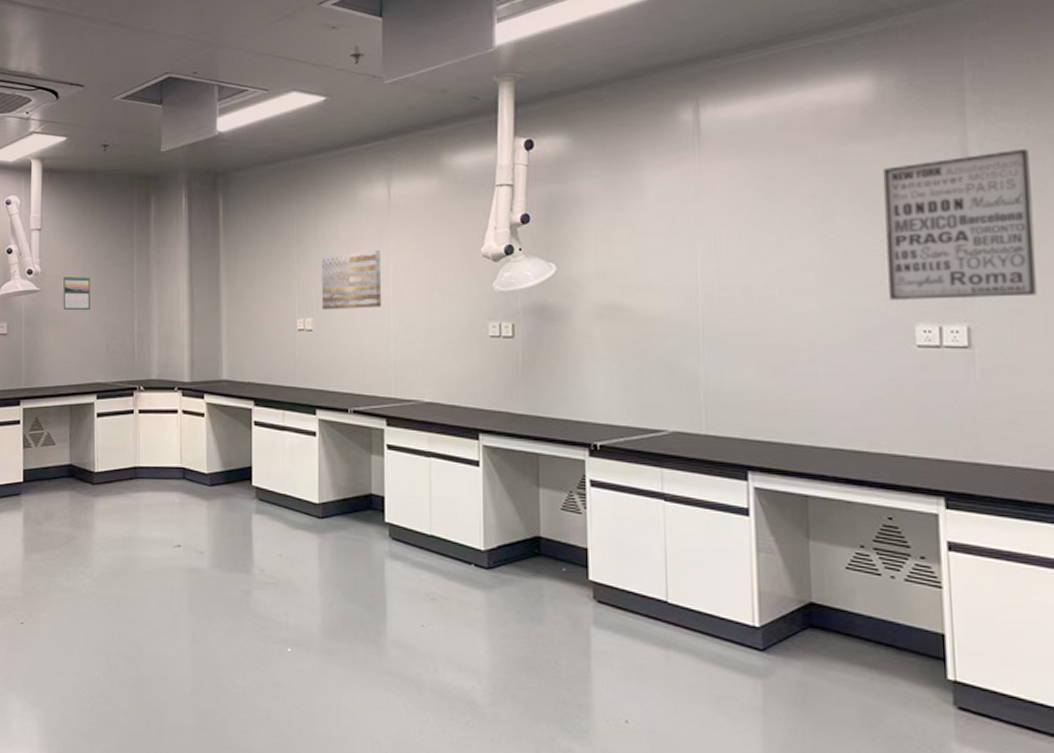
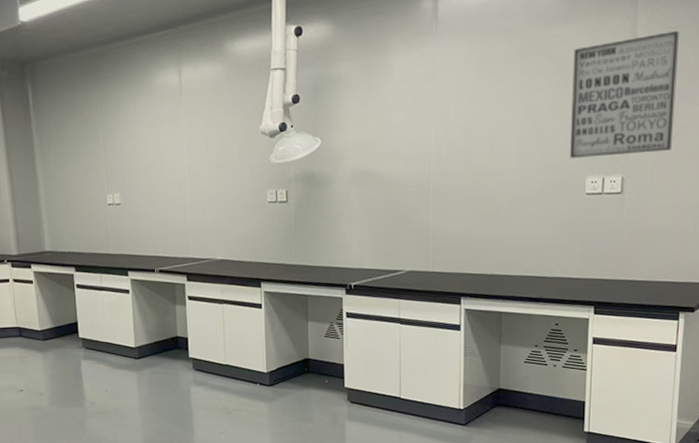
wall art: present [321,249,382,310] -> none [124,130,179,186]

